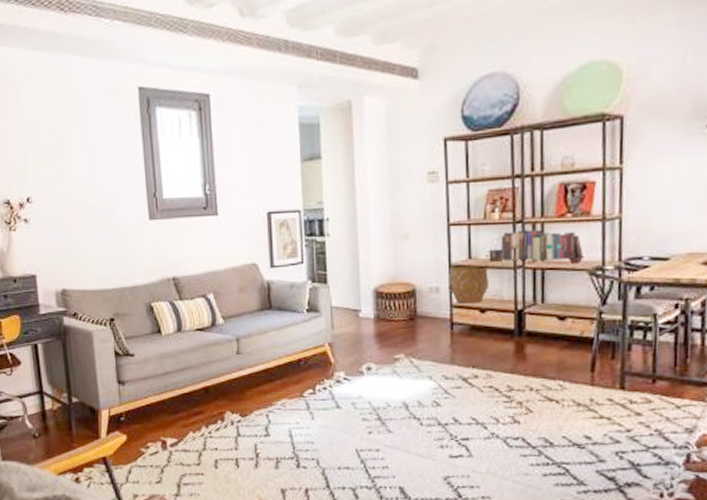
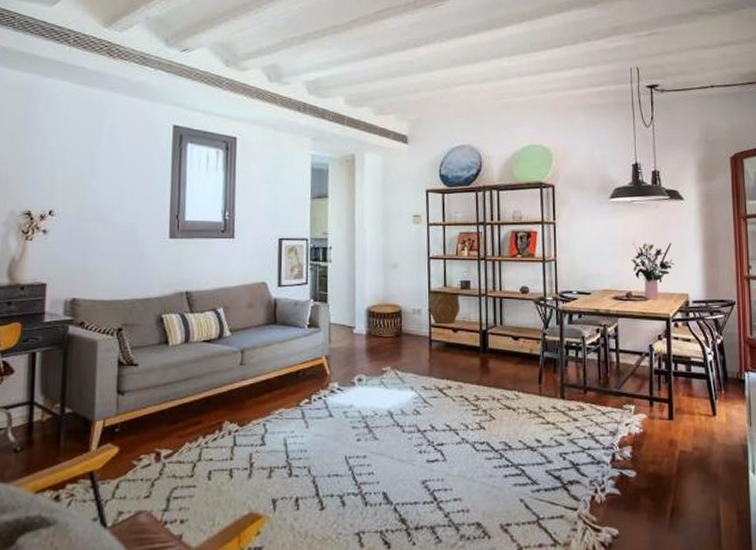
books: present [500,229,544,261] -> none [469,265,501,290]
books: present [531,231,583,262] -> none [492,268,530,292]

